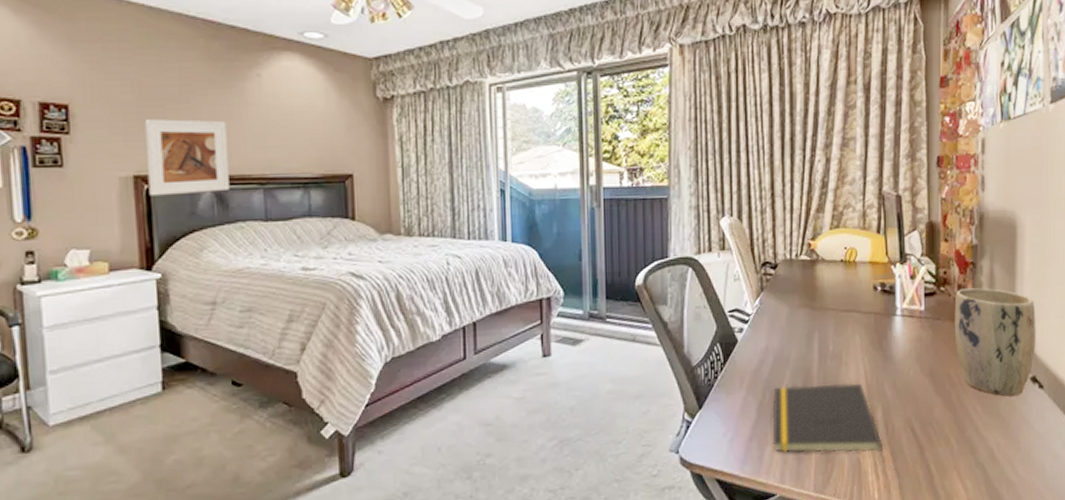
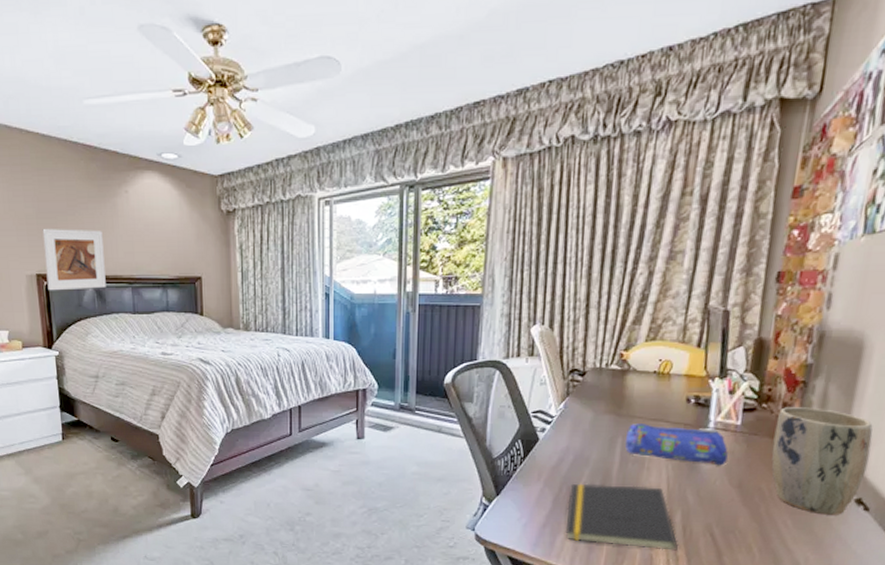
pencil case: none [821,316,917,355] -> present [625,424,728,466]

